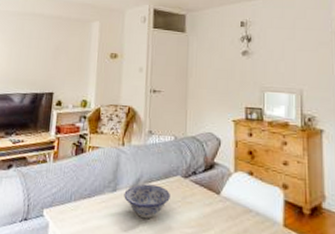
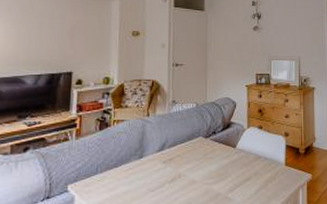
bowl: present [124,183,170,218] -> none [150,147,193,177]

